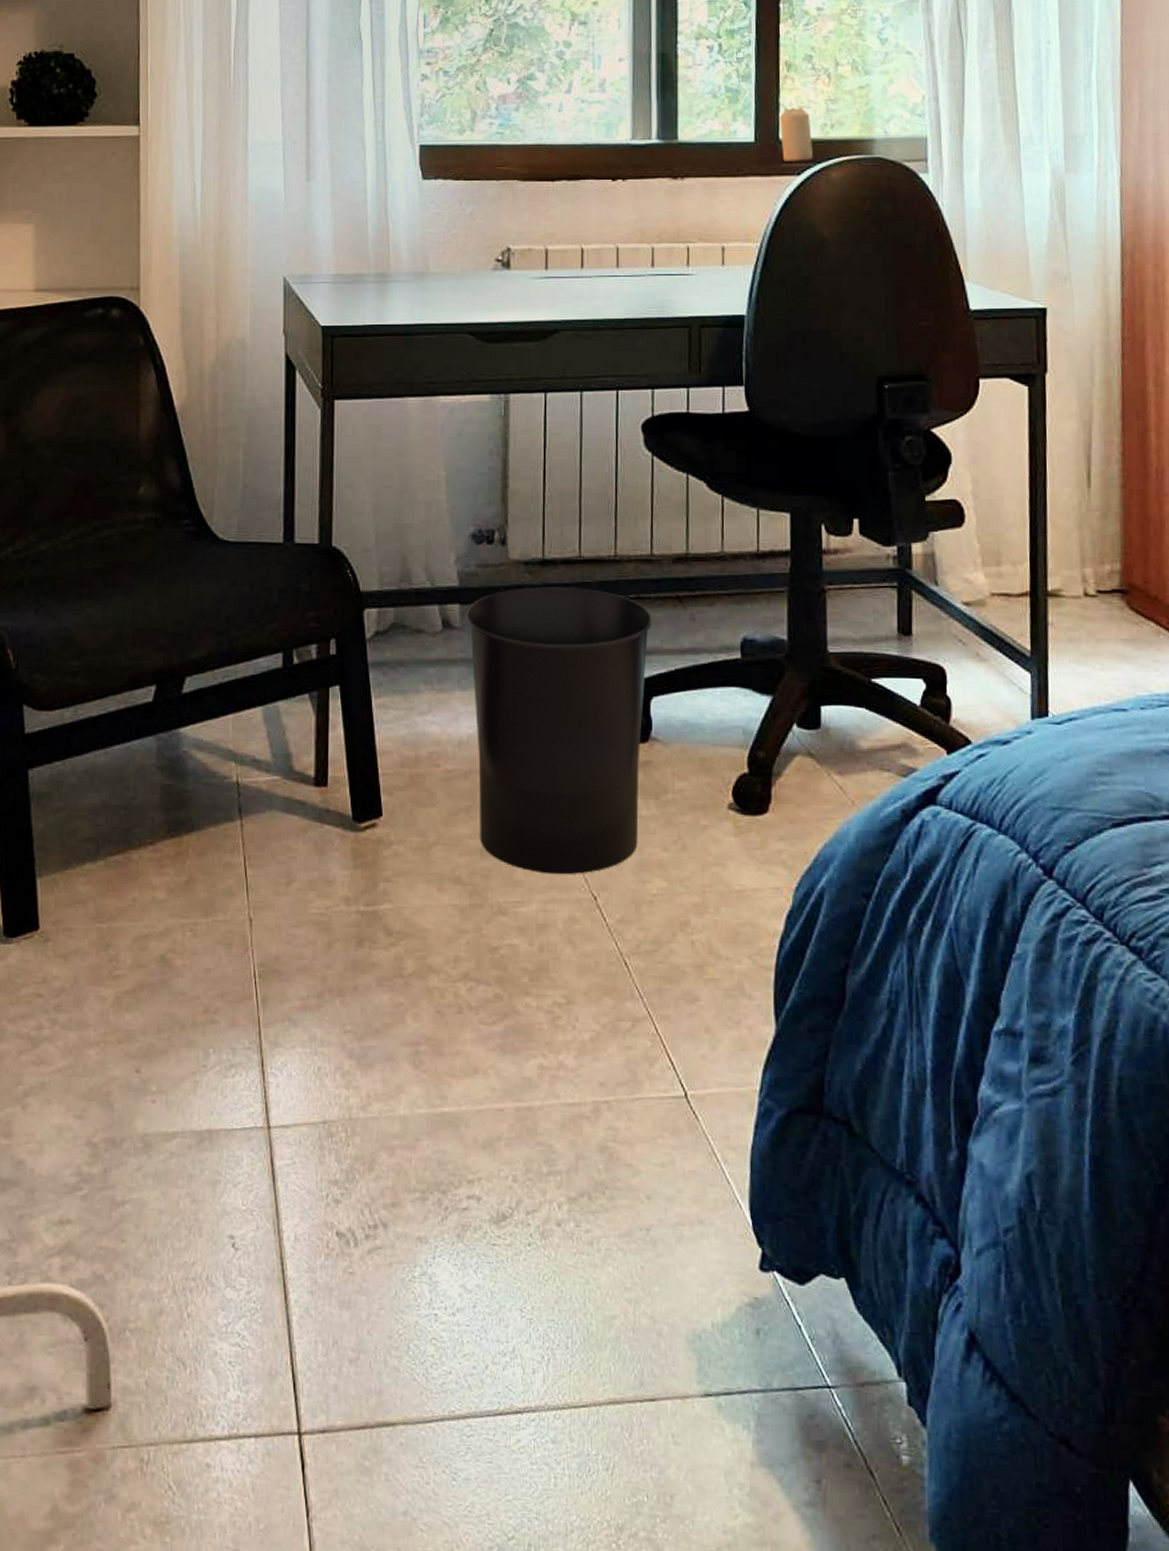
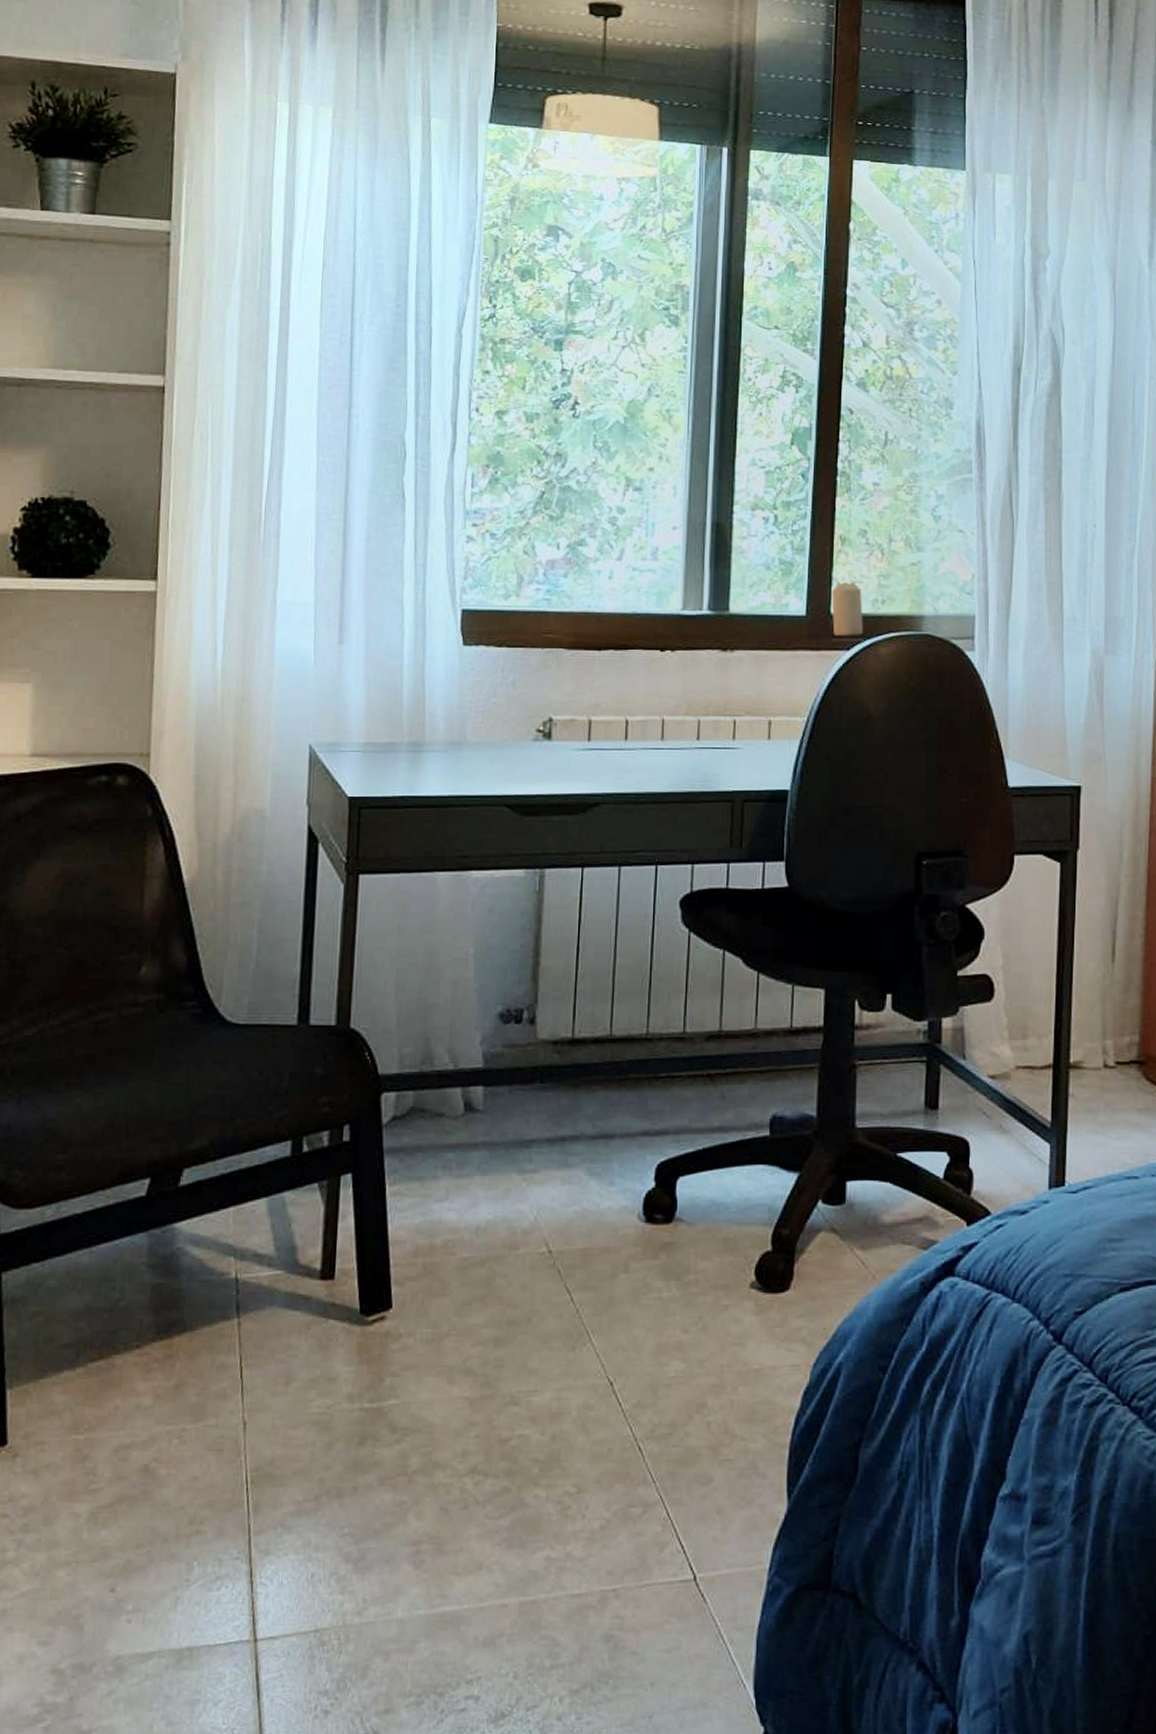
waste bin: present [465,586,653,875] -> none [489,1067,683,1361]

